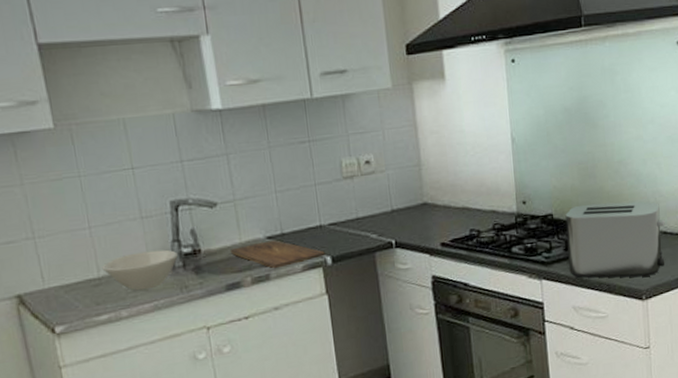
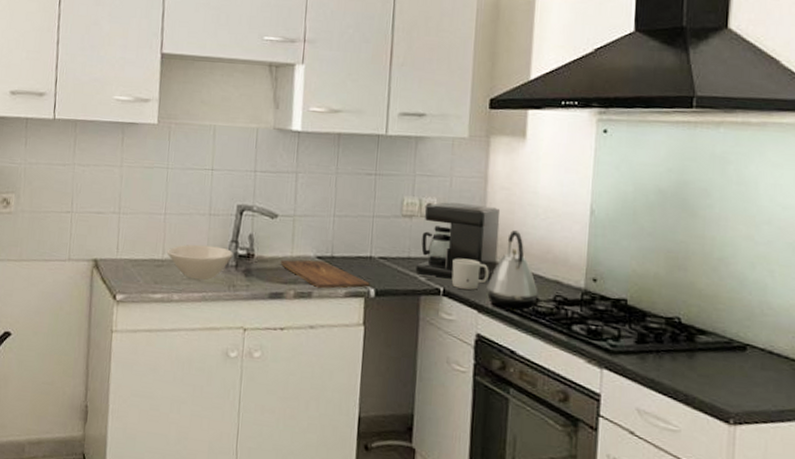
coffee maker: none [363,152,439,232] -> present [415,202,501,281]
mug: none [399,206,434,238] -> present [451,258,489,290]
kettle: none [433,171,479,246] -> present [486,230,538,310]
toaster: present [565,201,665,279] -> none [637,296,772,399]

